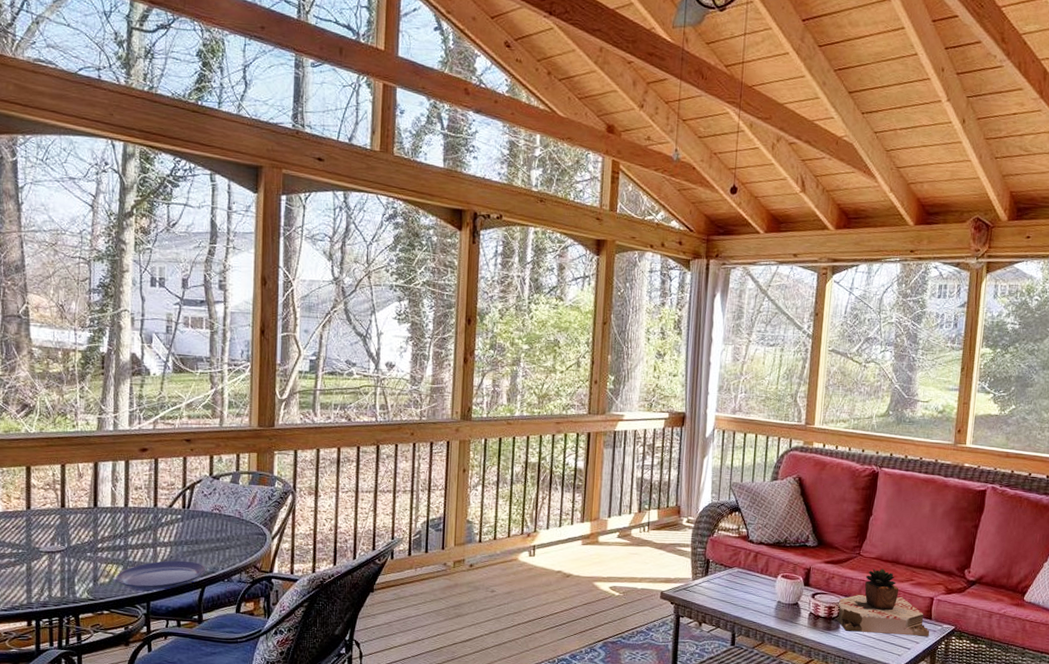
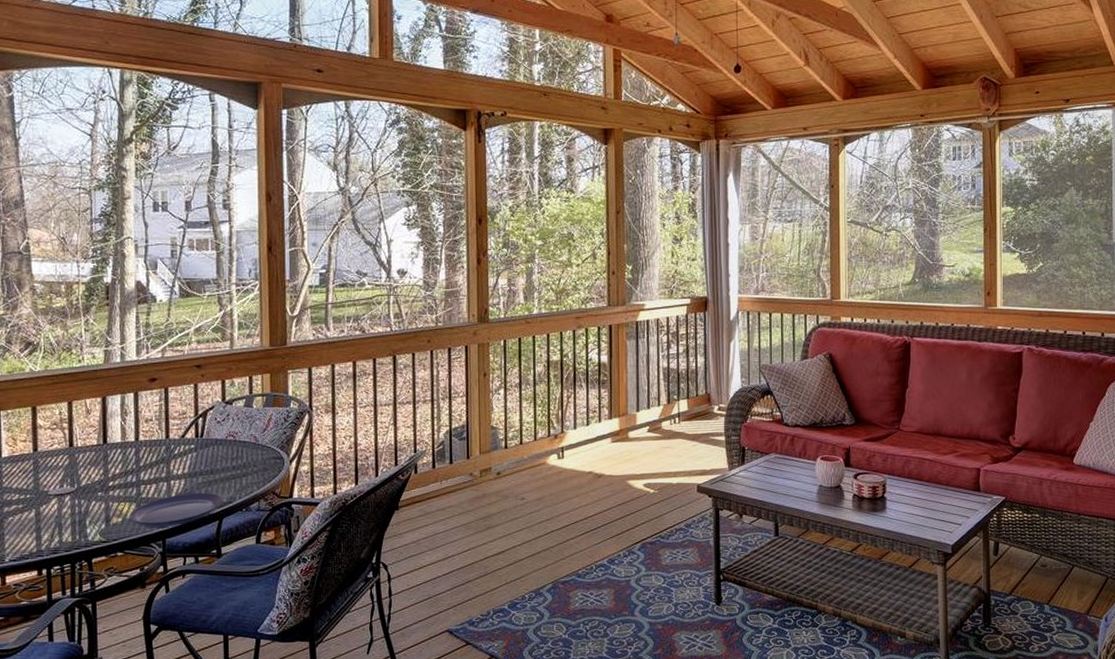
succulent plant: present [835,568,930,637] -> none [880,442,980,511]

